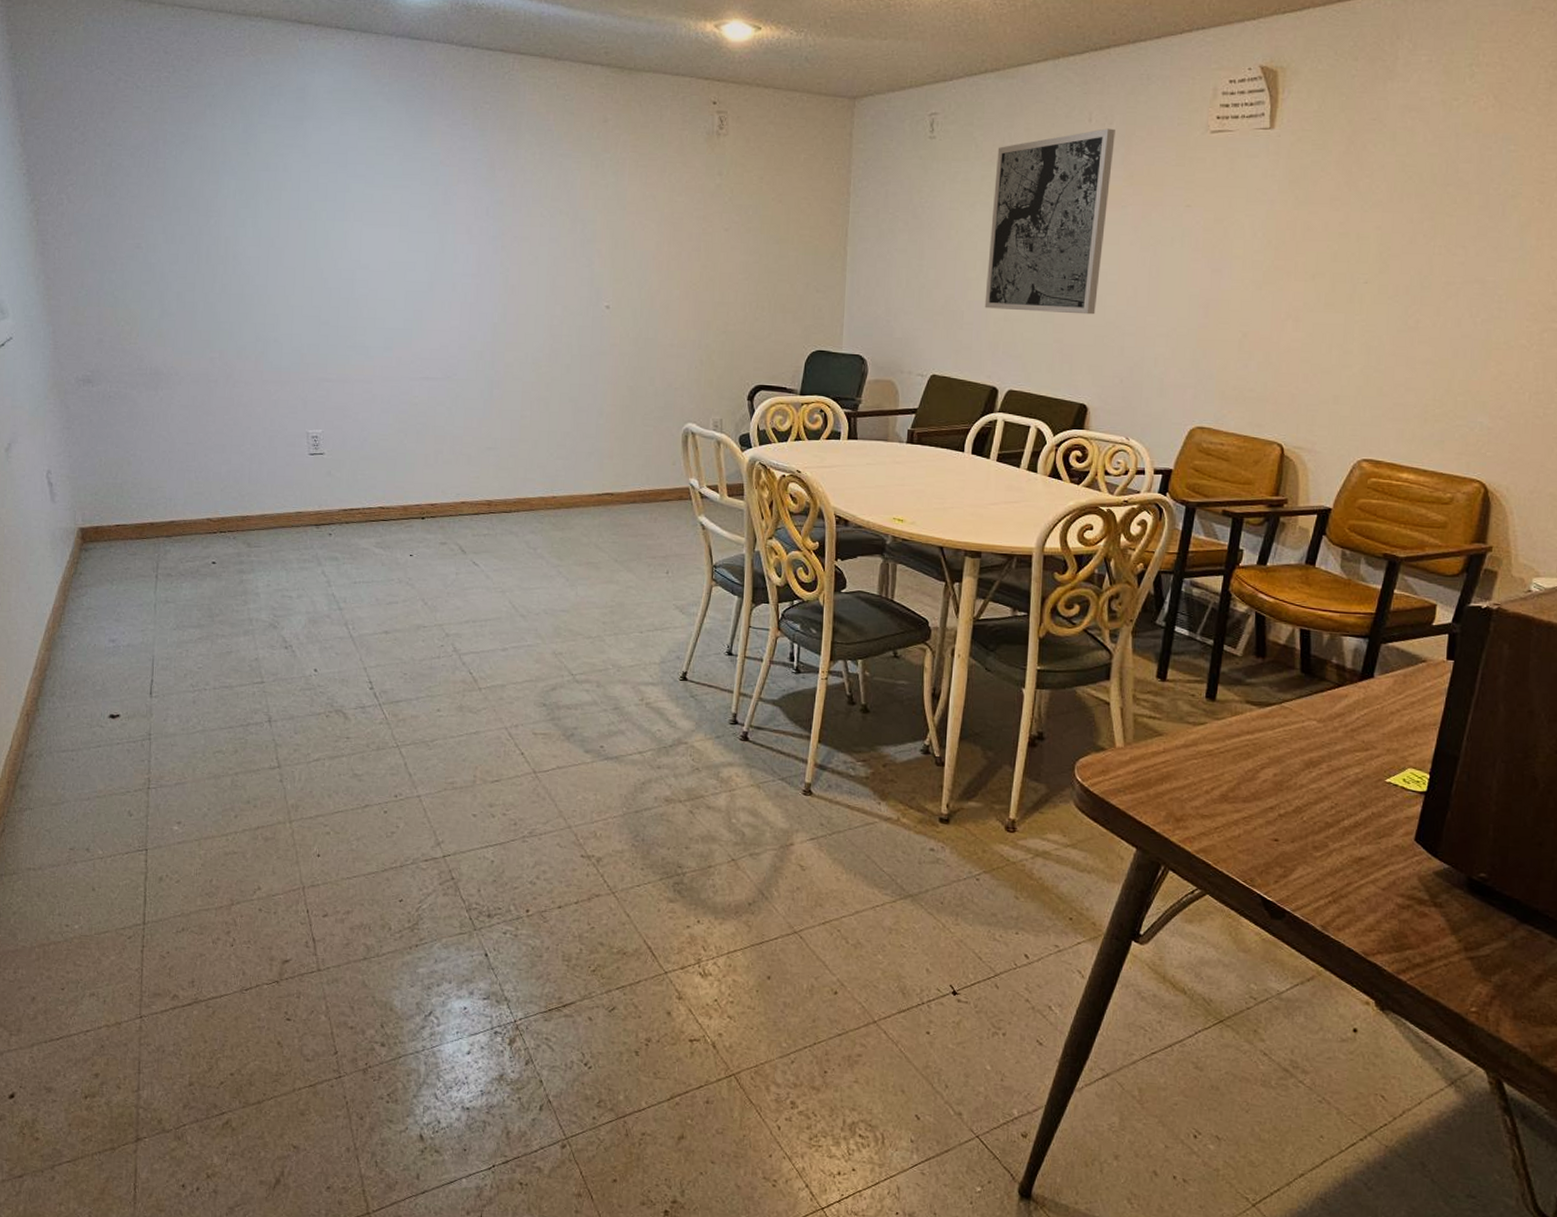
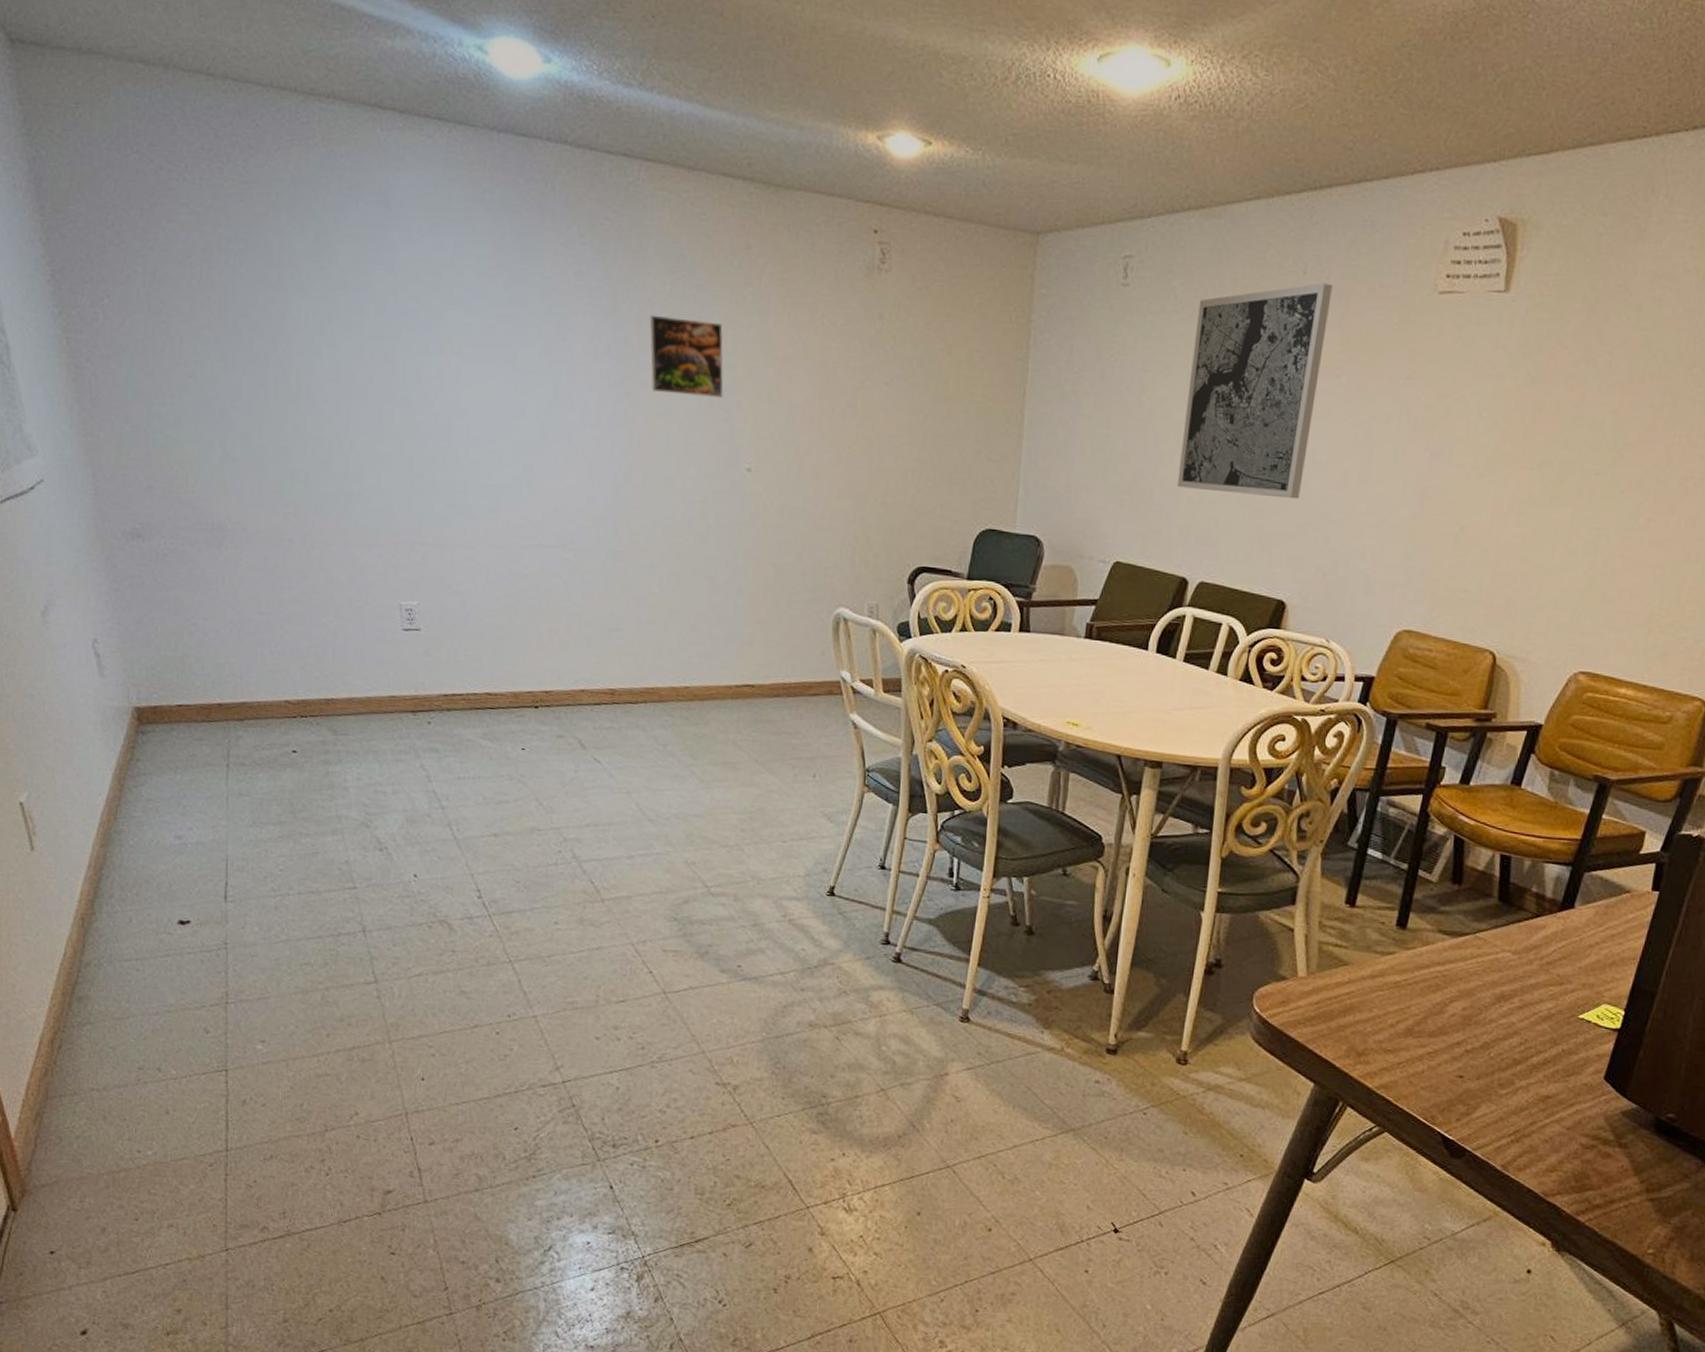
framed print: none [522,180,585,247] -> present [649,314,724,398]

